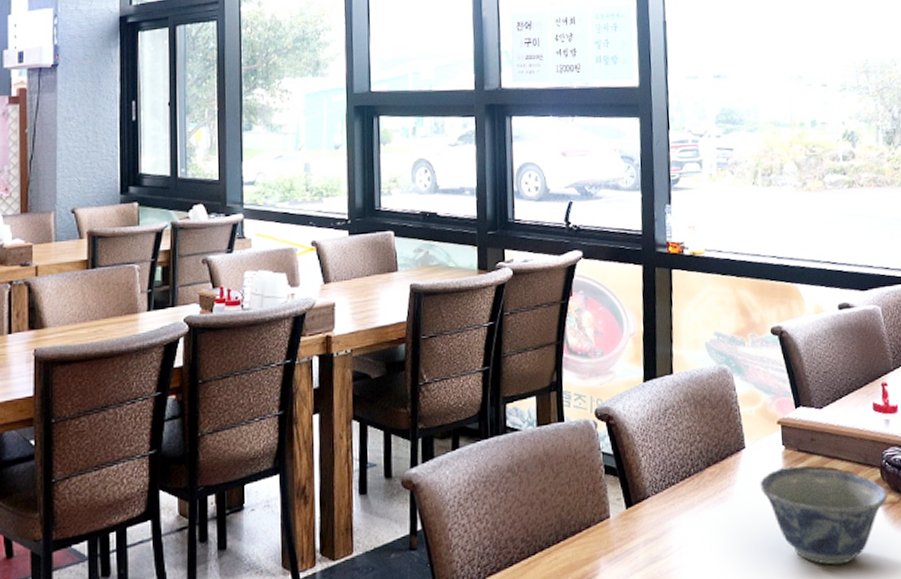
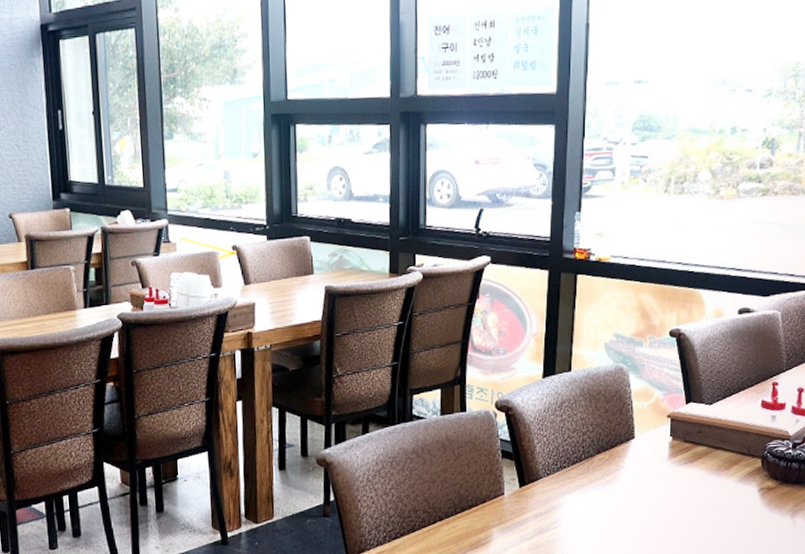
bowl: present [760,465,888,565] -> none [646,454,766,540]

